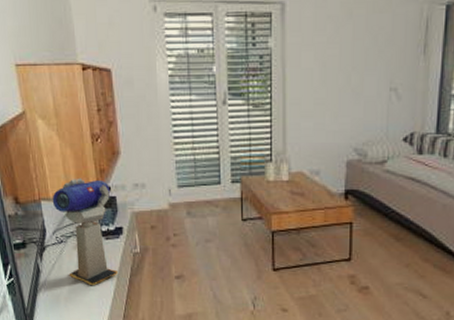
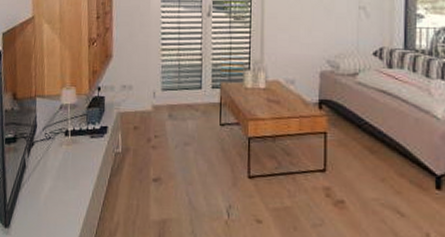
speaker: present [52,178,119,285] -> none [46,77,101,184]

